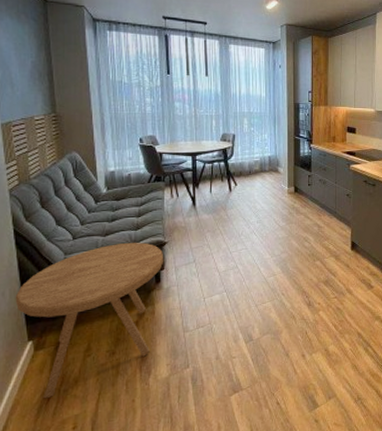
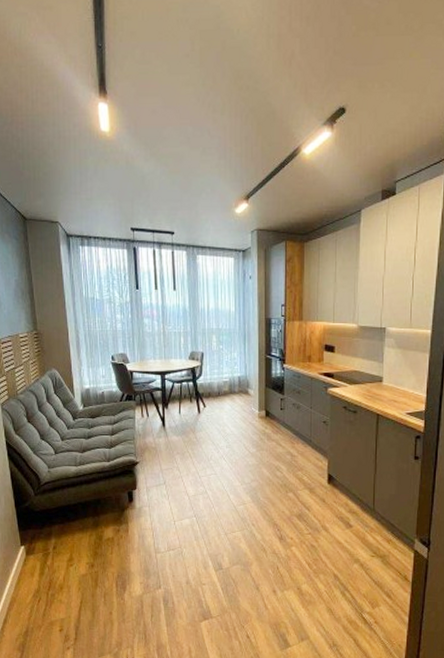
side table: present [15,242,164,399] -> none [9,460,136,600]

